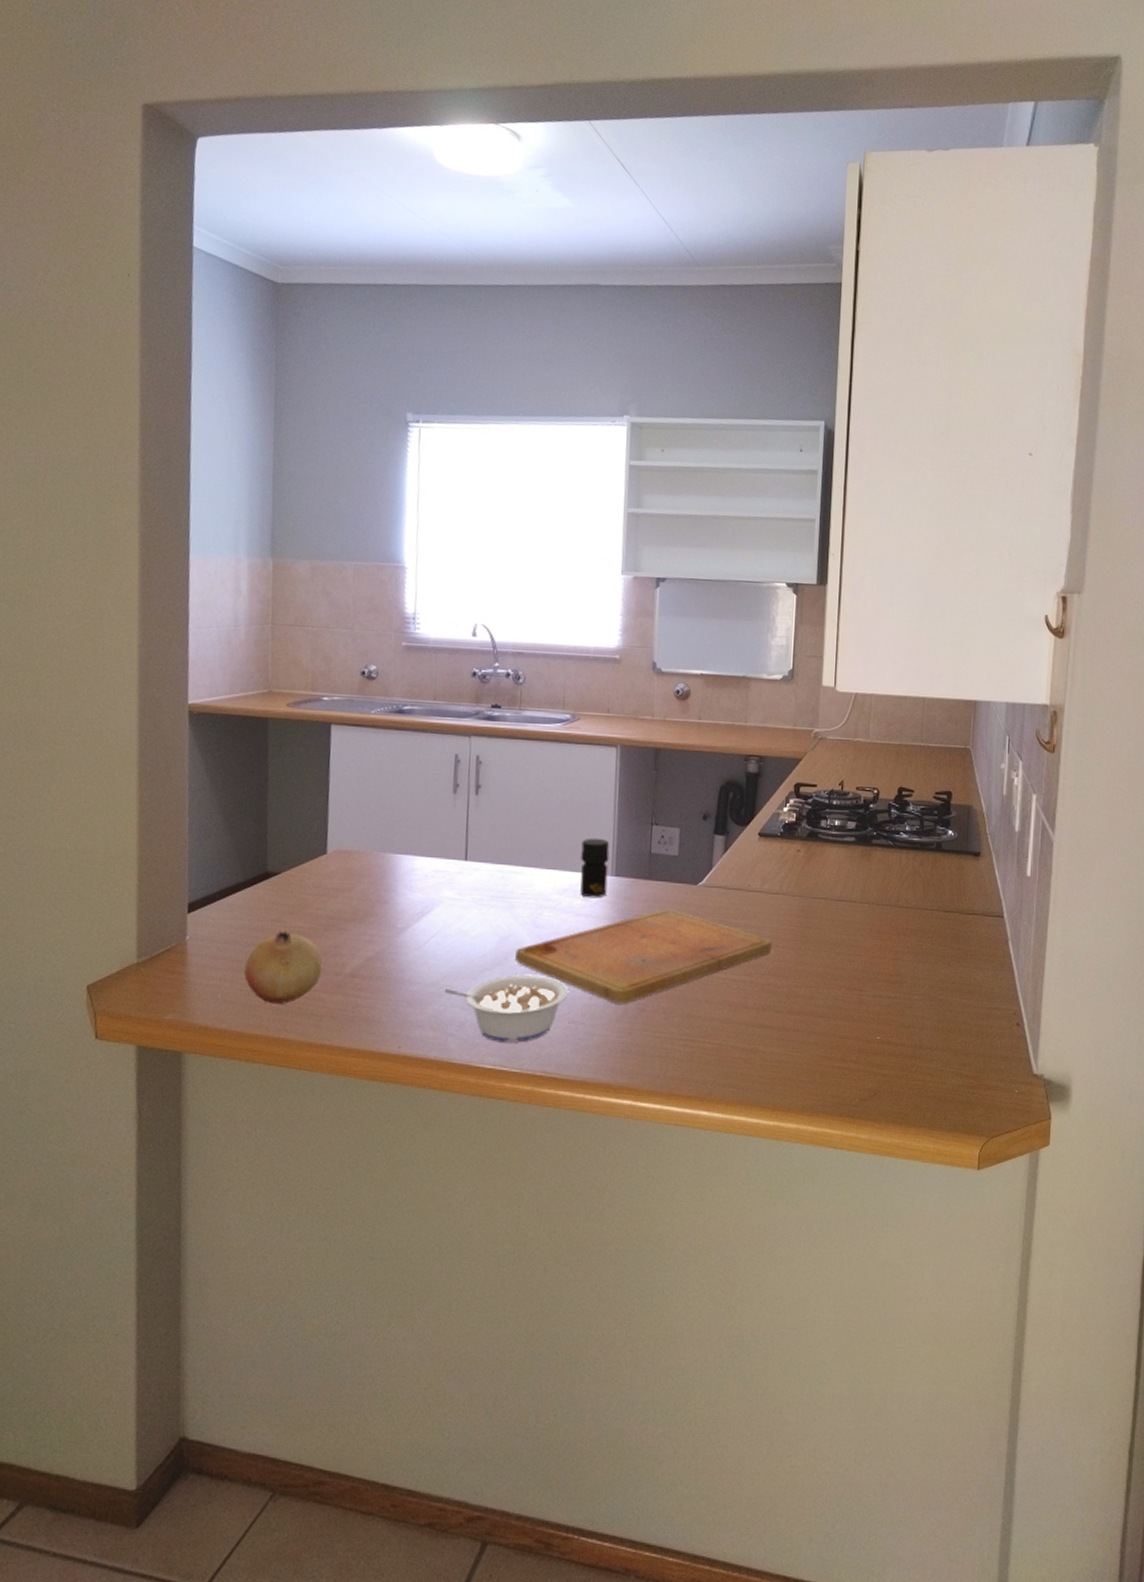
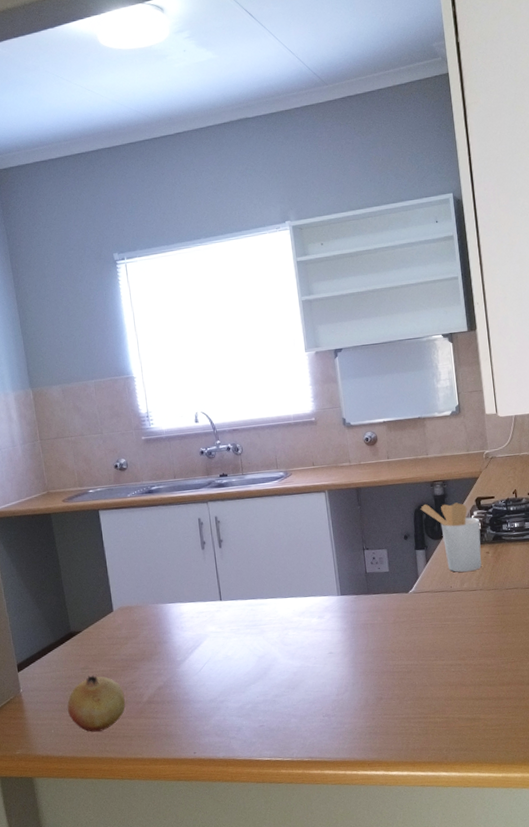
legume: present [443,975,569,1043] -> none [220,682,319,739]
cutting board: present [515,908,772,1004] -> none [272,615,478,696]
jar: present [580,838,610,898] -> none [309,567,337,616]
utensil holder: none [728,780,796,870] -> present [420,502,482,572]

